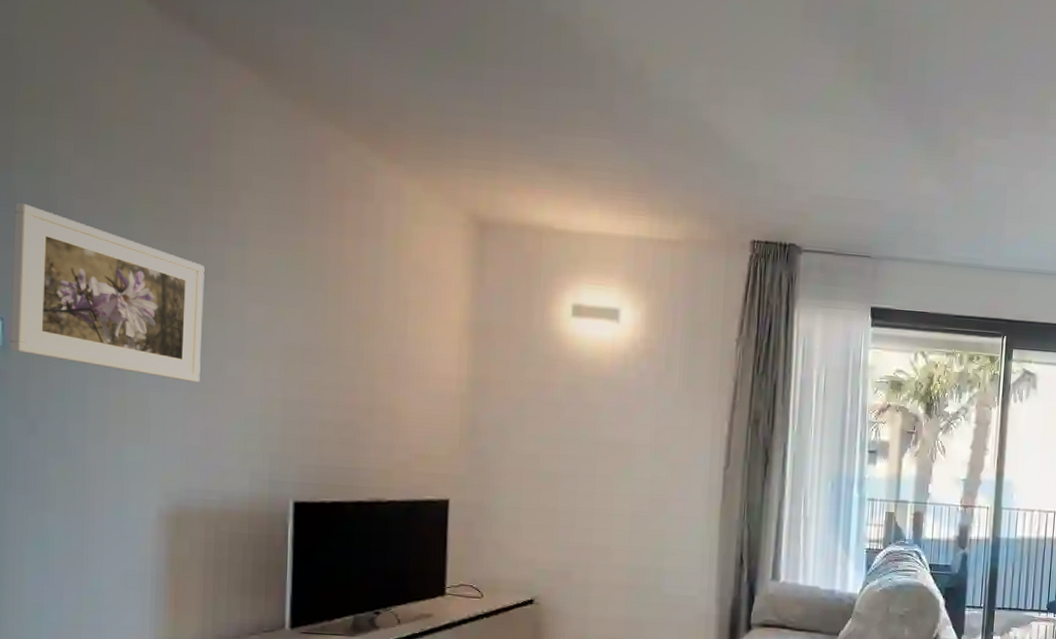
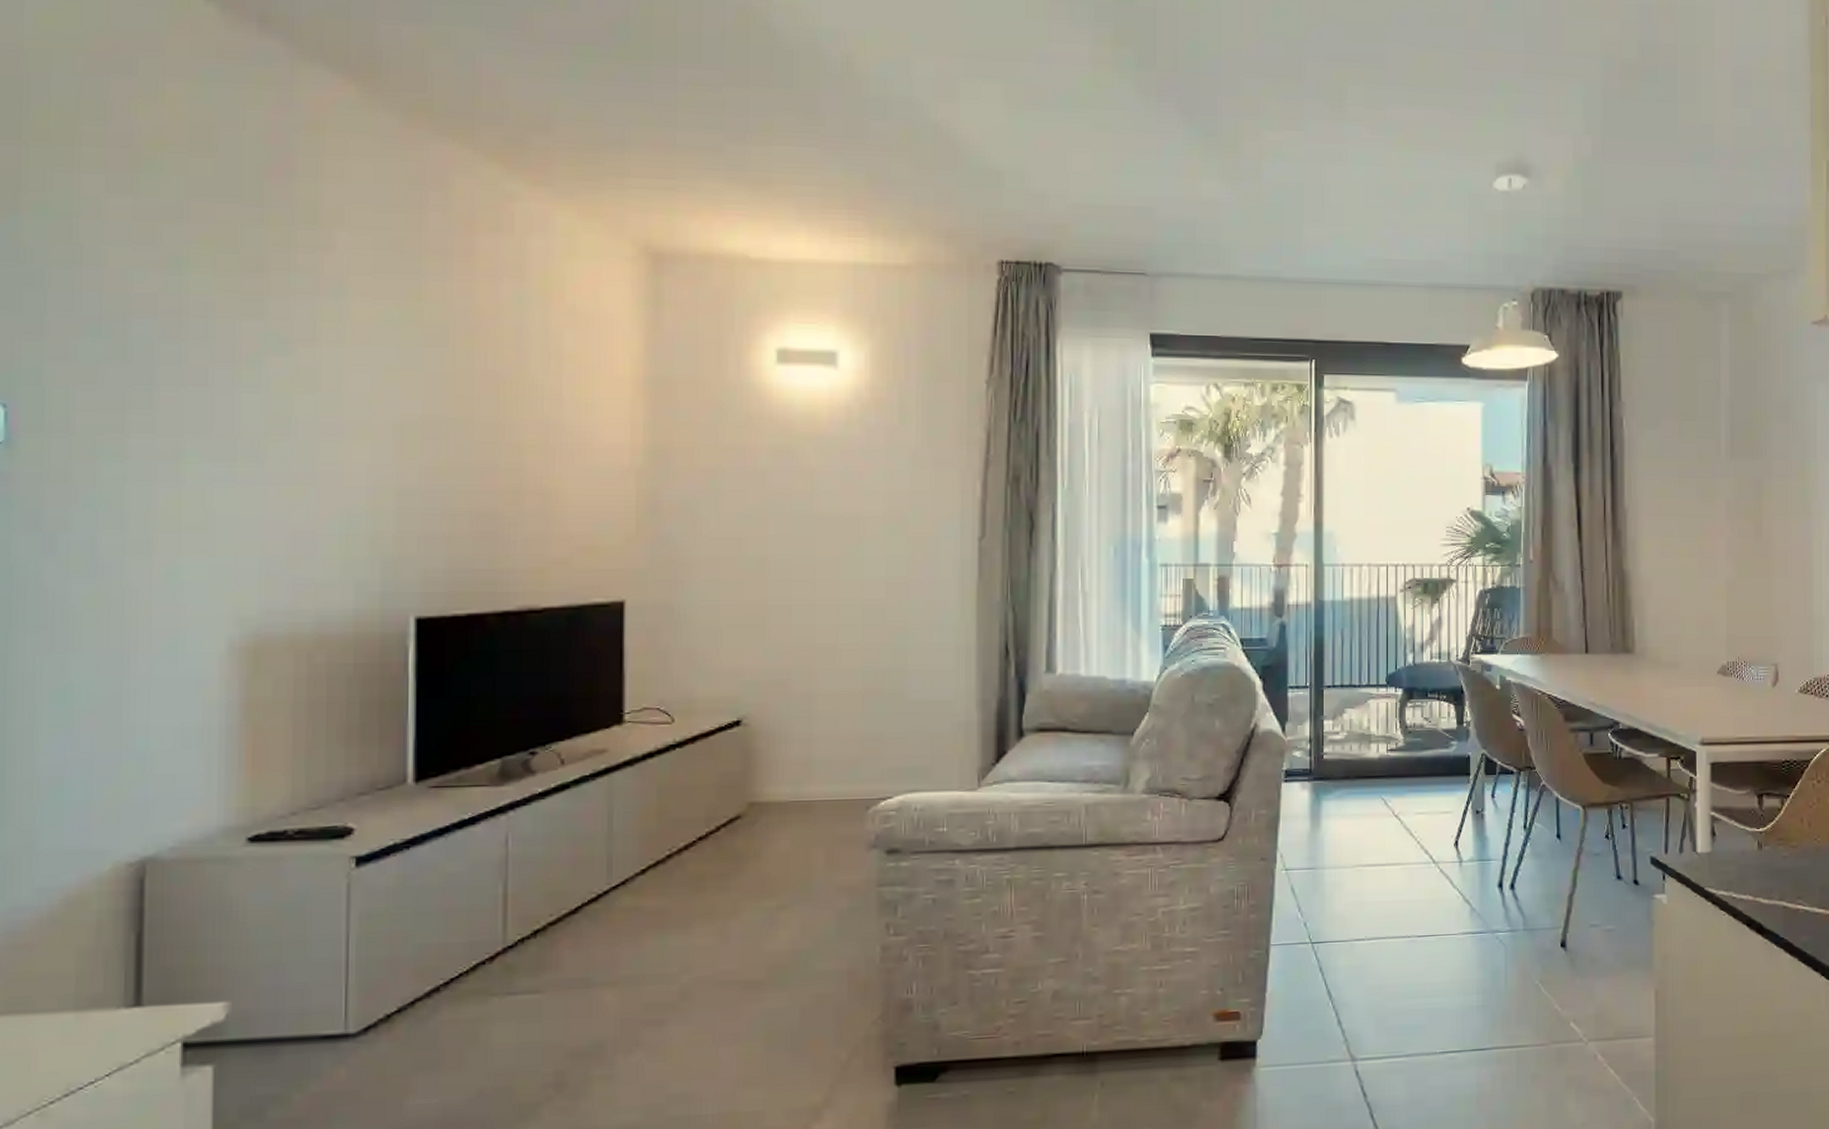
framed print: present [9,203,205,382] -> none [15,256,288,473]

